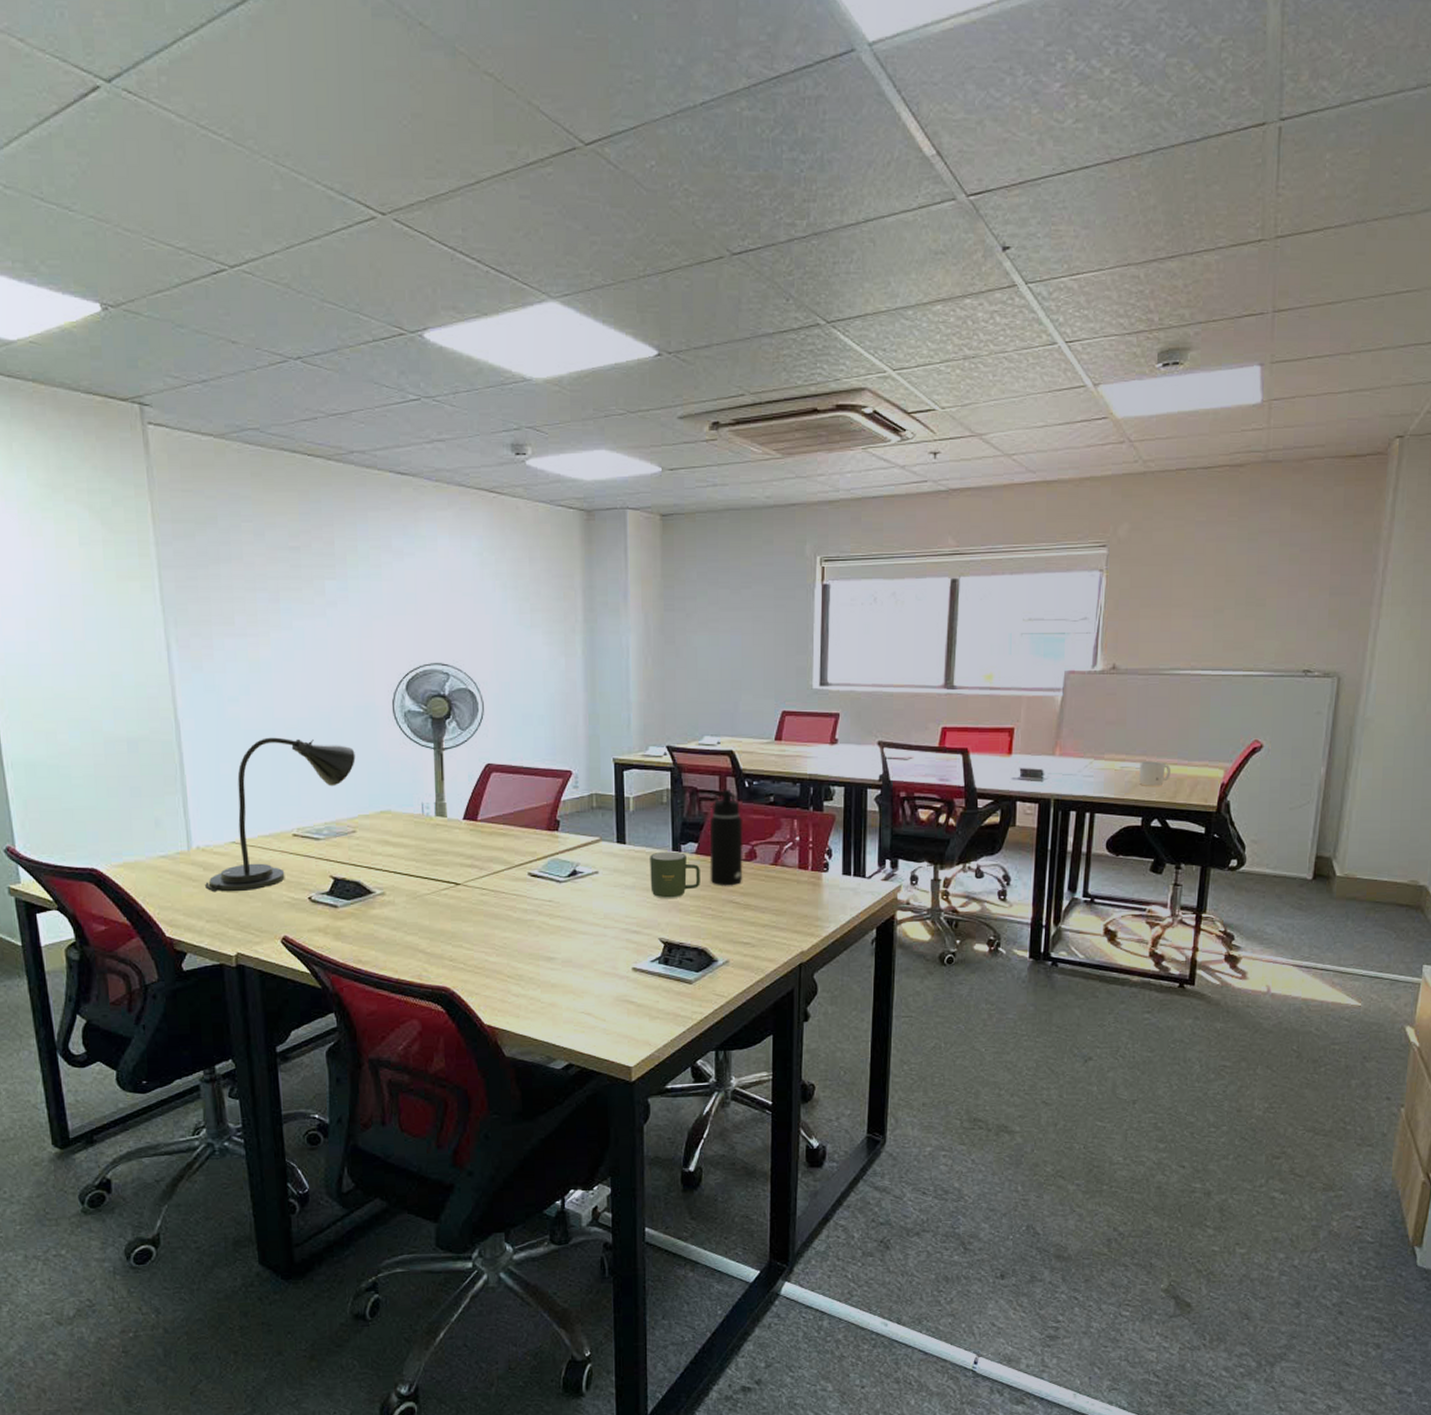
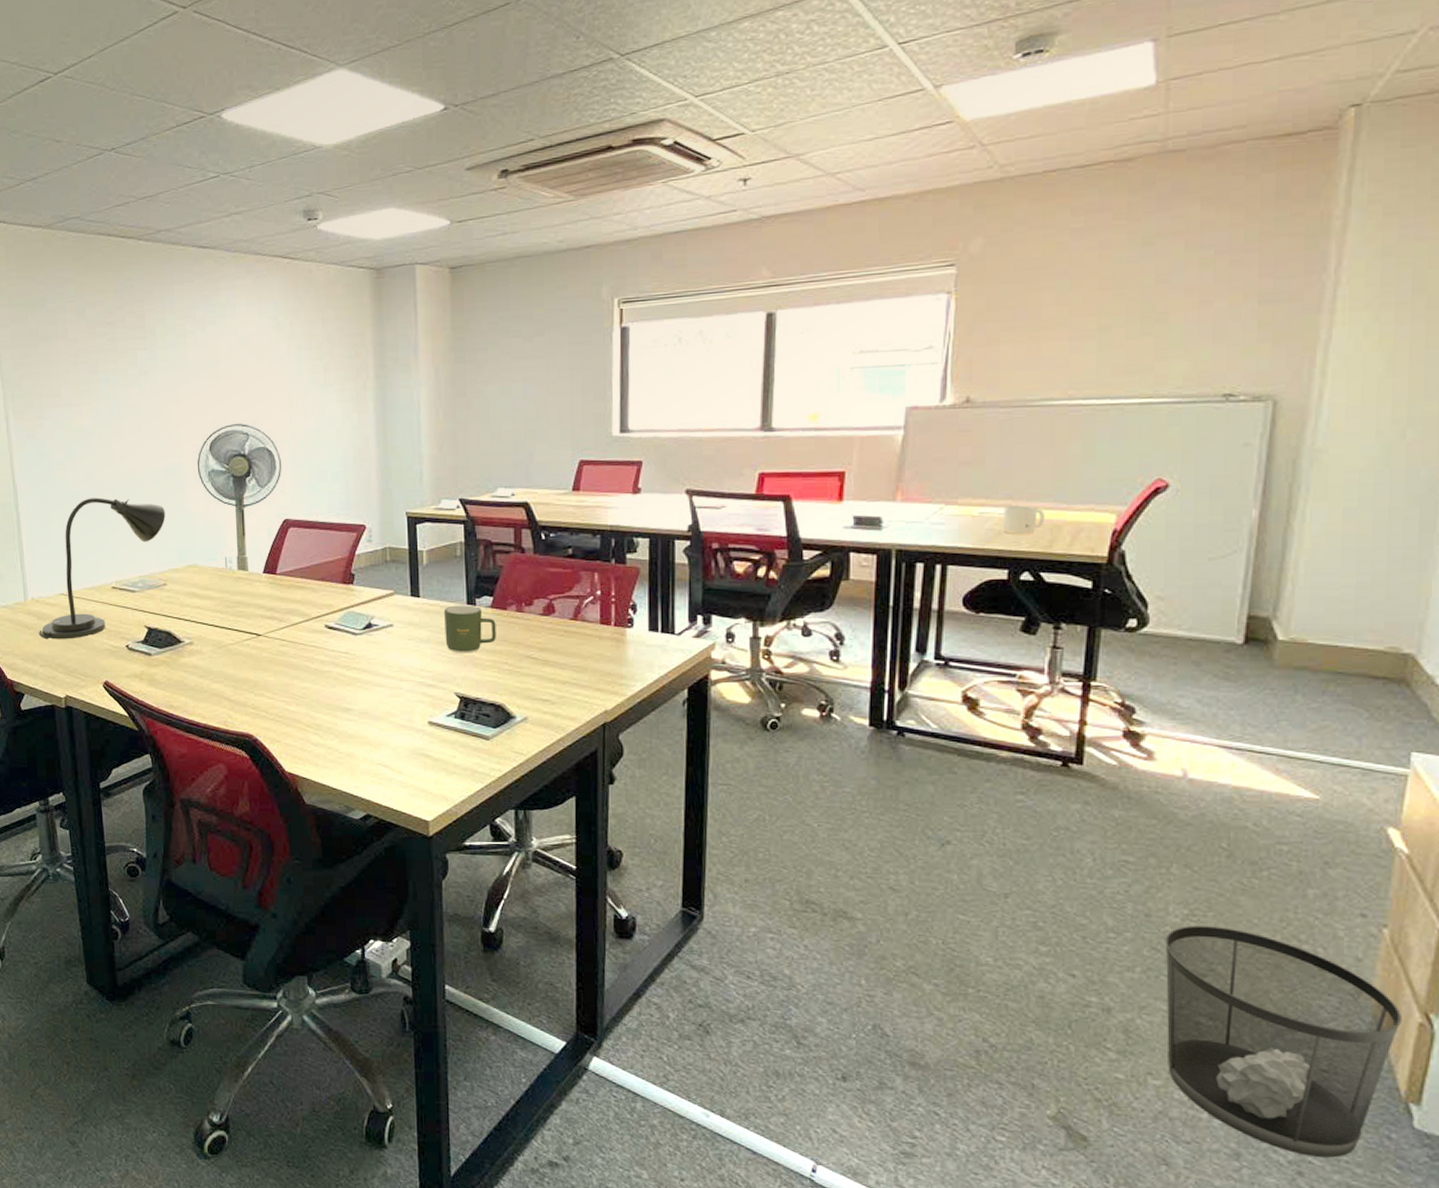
water bottle: present [709,789,743,886] -> none [505,541,541,641]
waste bin: none [1250,1116,1411,1298] -> present [1165,925,1402,1158]

